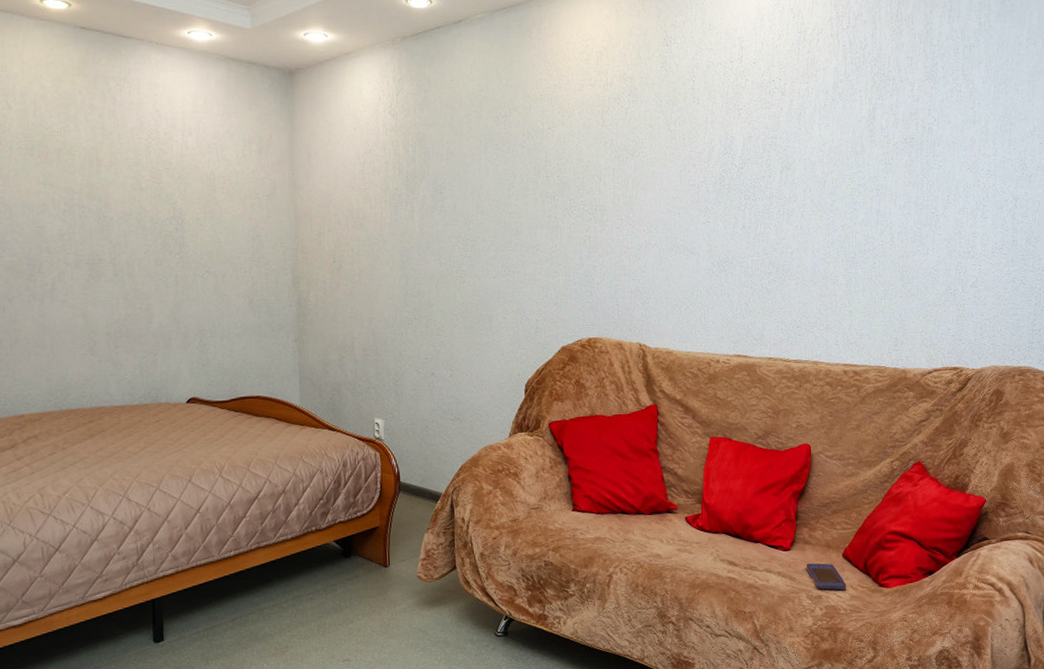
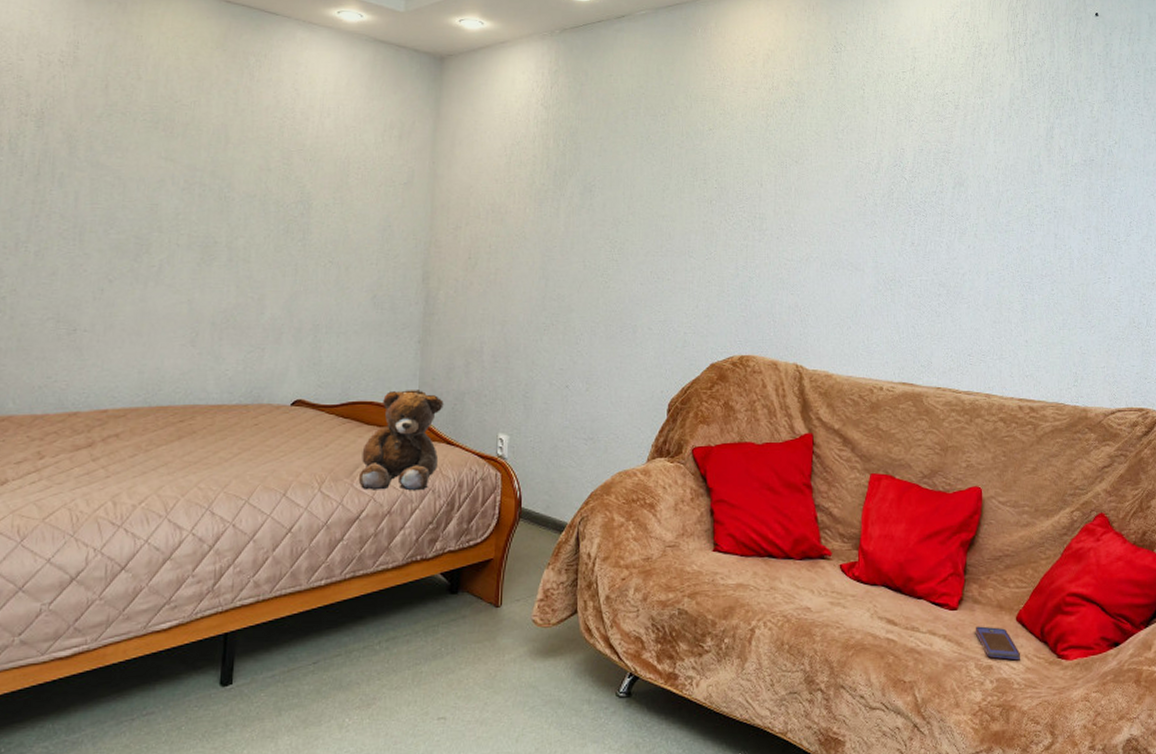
teddy bear: none [253,383,324,474] -> present [358,390,445,491]

